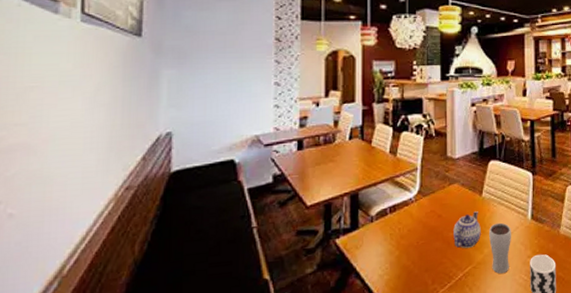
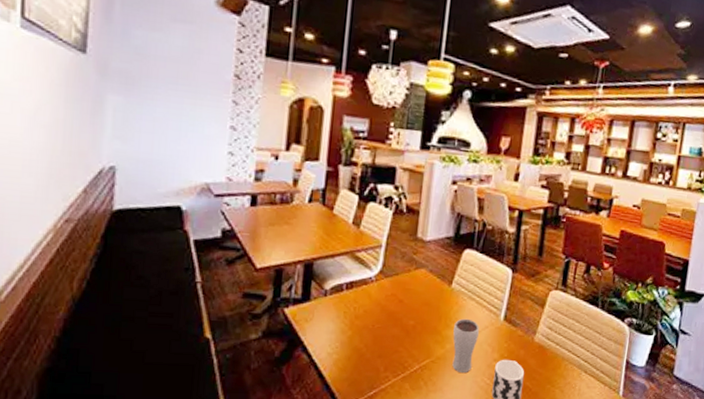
teapot: present [453,211,481,249] -> none [413,302,446,341]

